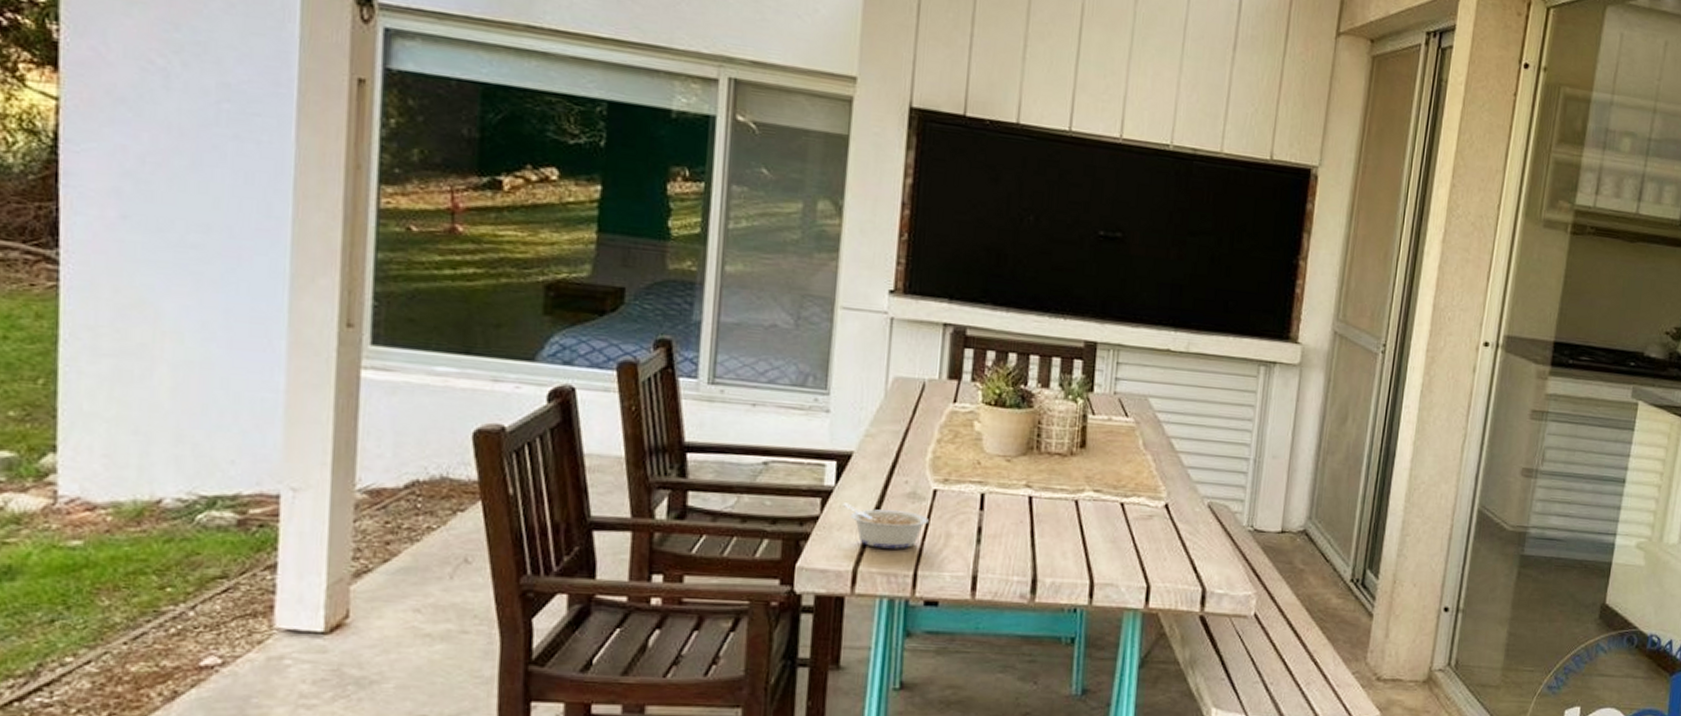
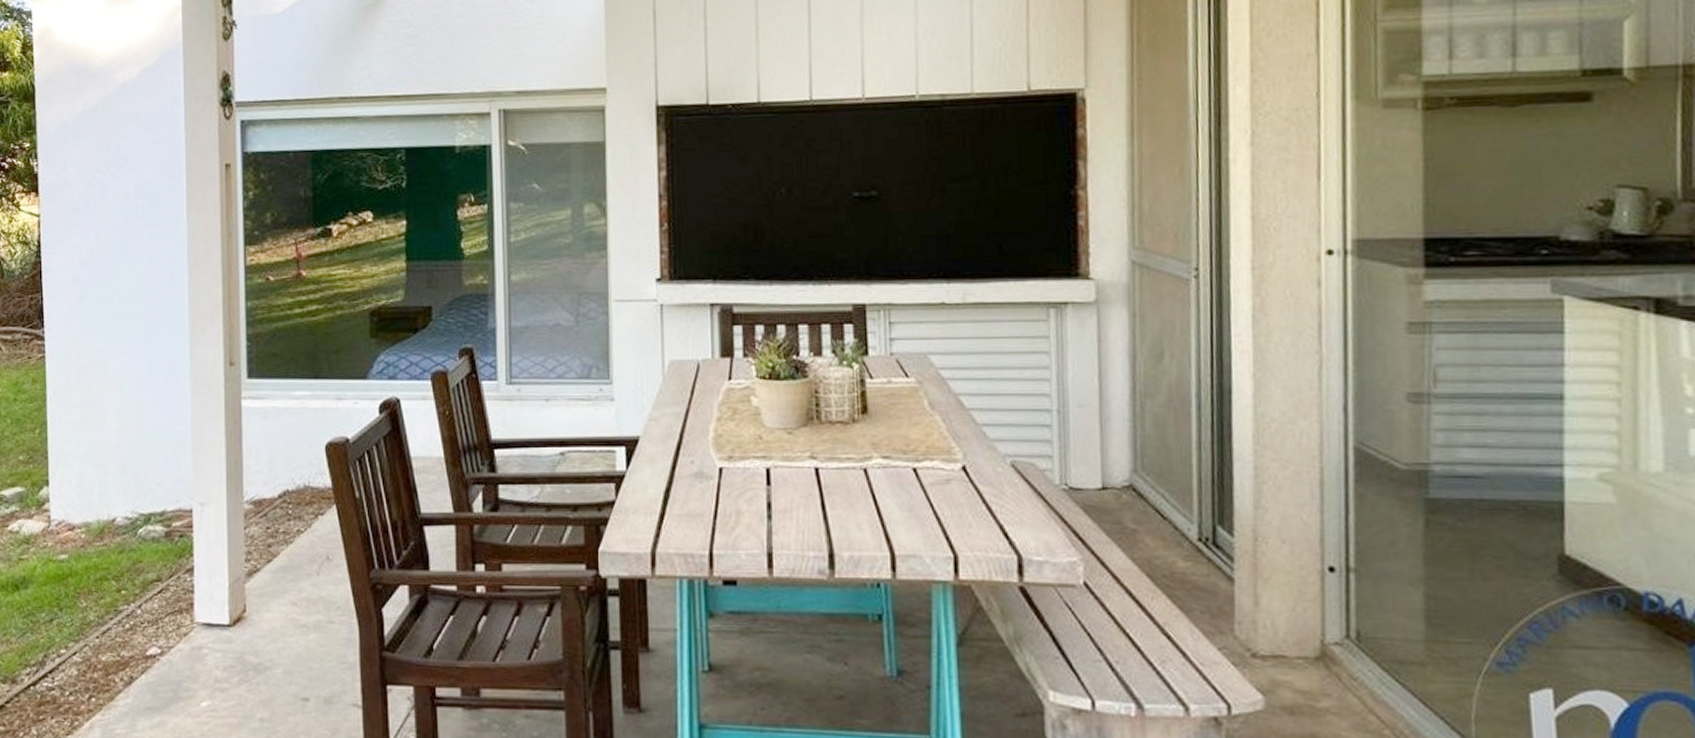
legume: present [843,503,929,549] -> none [635,486,718,529]

